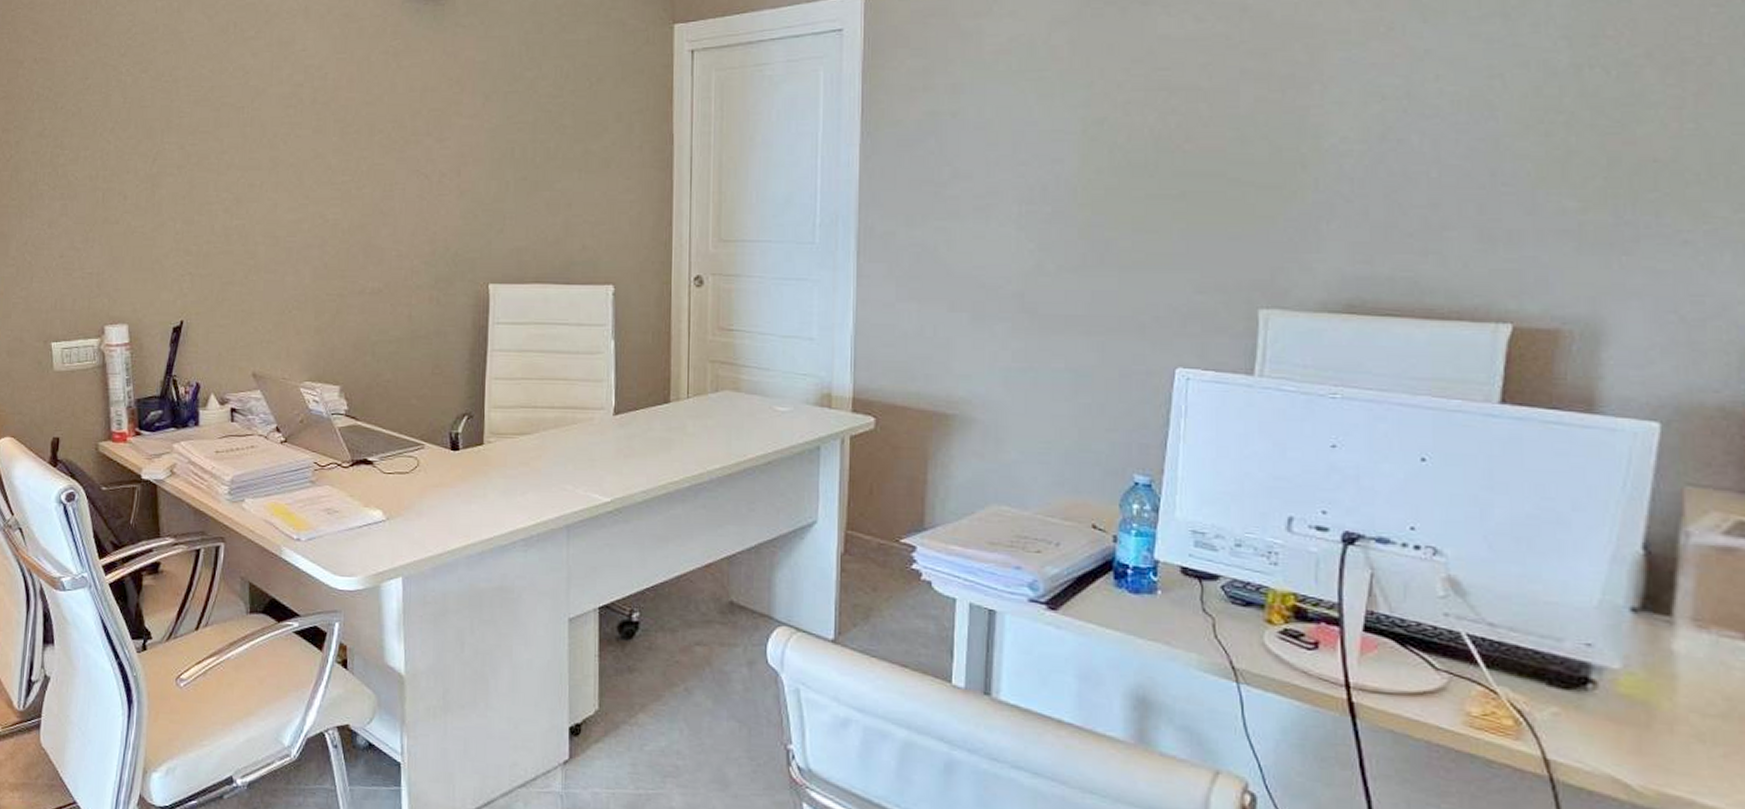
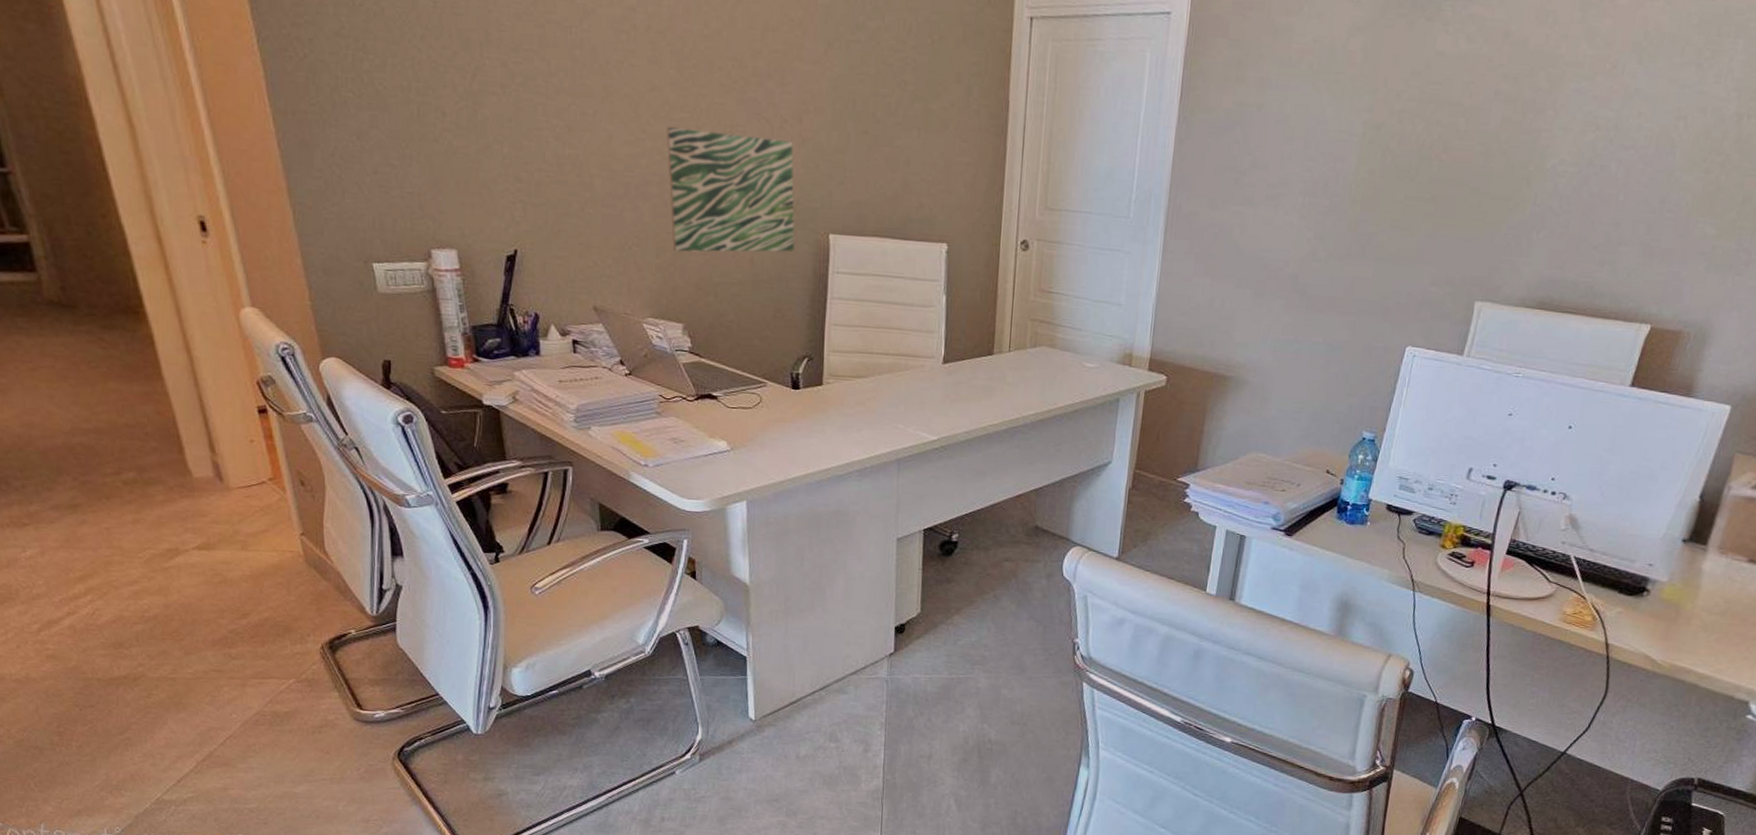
wall art: none [327,191,454,313] -> present [666,127,795,253]

